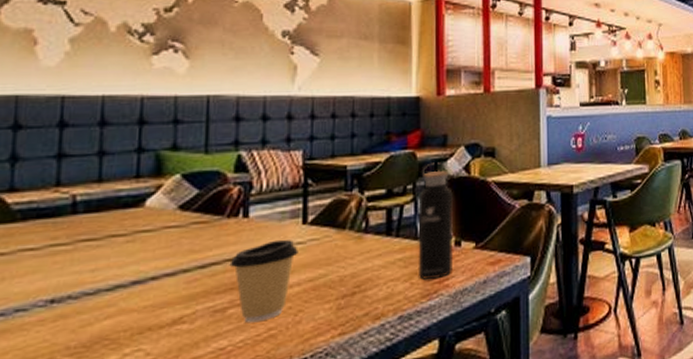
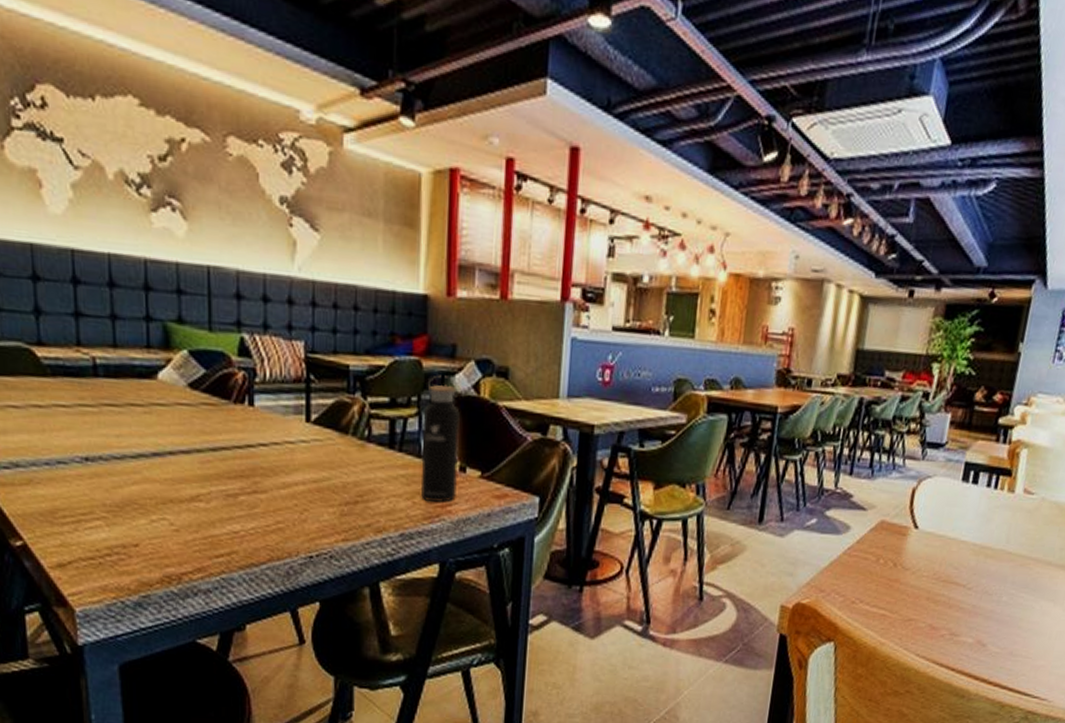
coffee cup: present [229,239,298,323] -> none [238,434,303,514]

